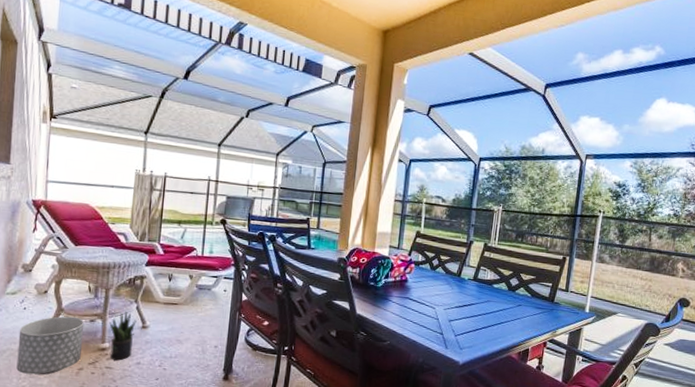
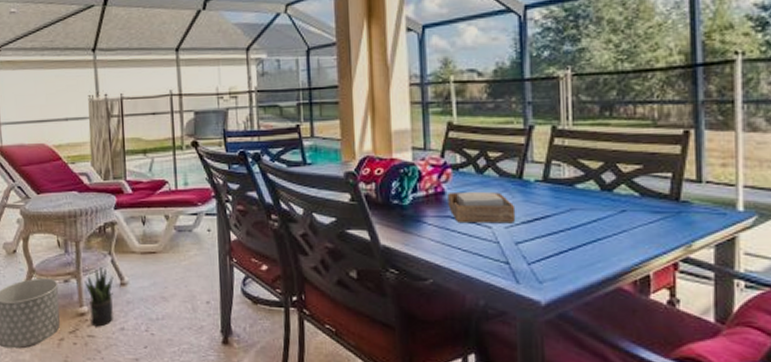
napkin holder: none [408,281,453,307] -> present [448,191,516,224]

